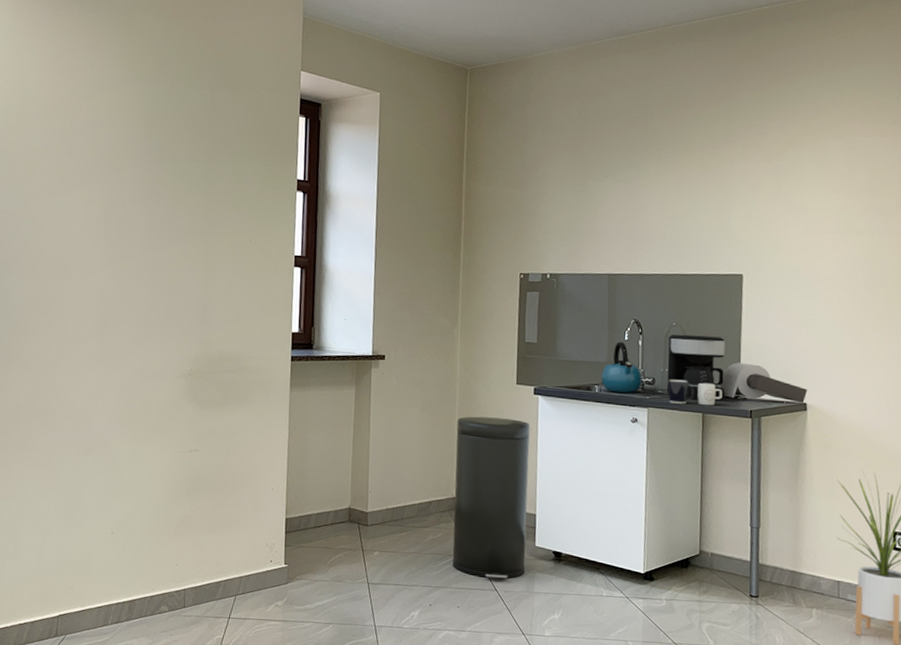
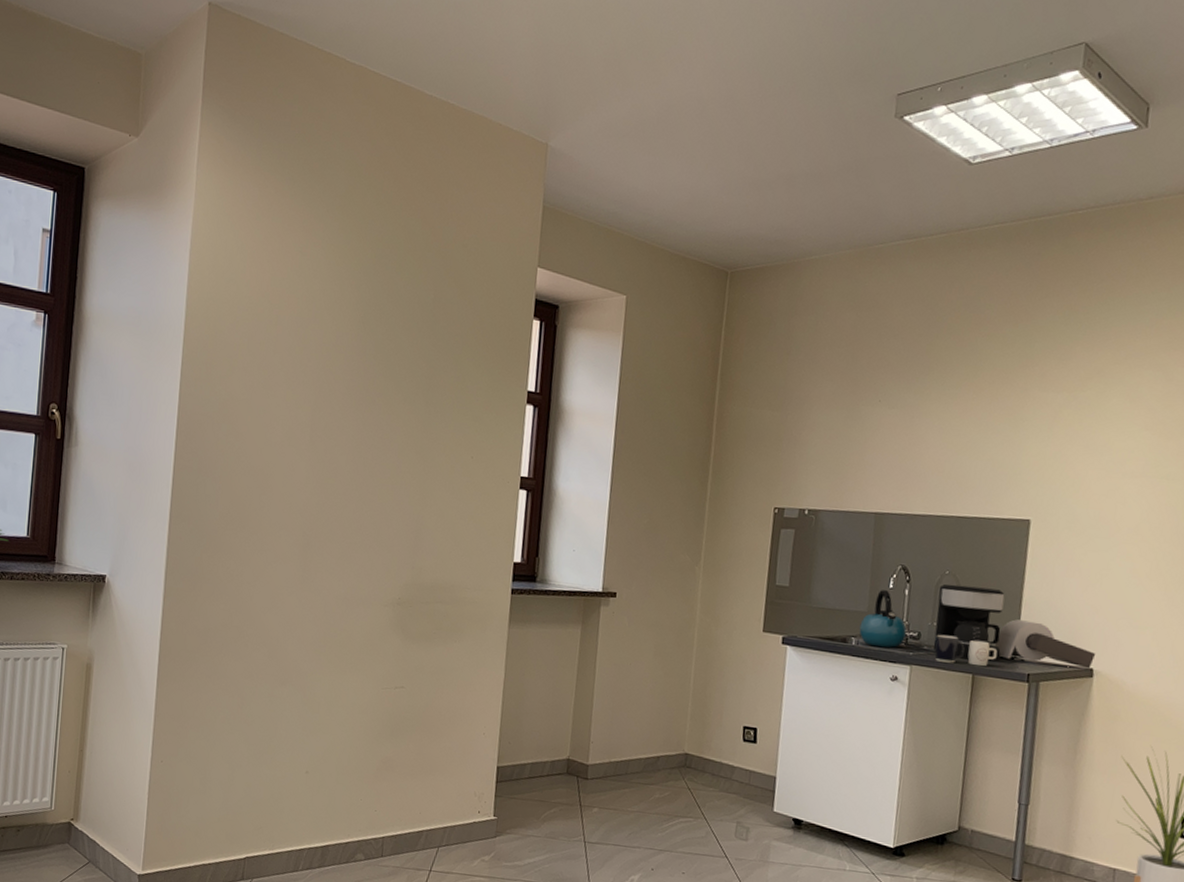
pedal bin: present [452,416,530,579] -> none [679,665,776,846]

